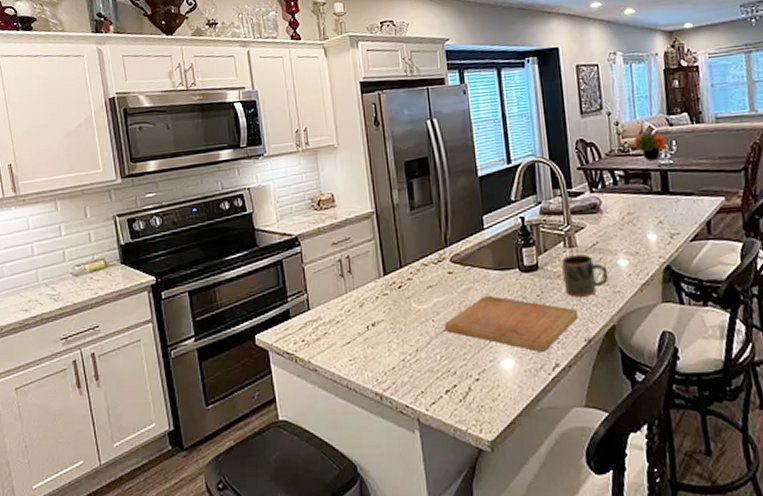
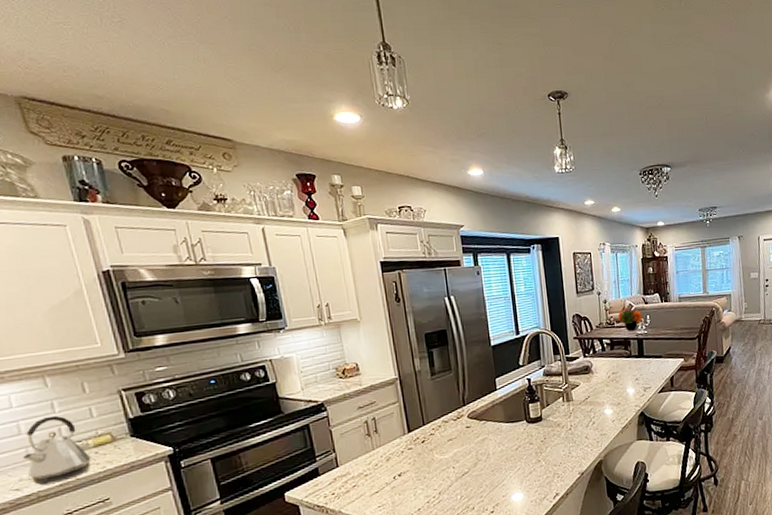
kettle: none [32,238,87,307] -> present [22,415,92,485]
cutting board: present [445,295,579,352] -> none [464,443,574,486]
mug: present [561,254,609,297] -> none [561,406,597,441]

